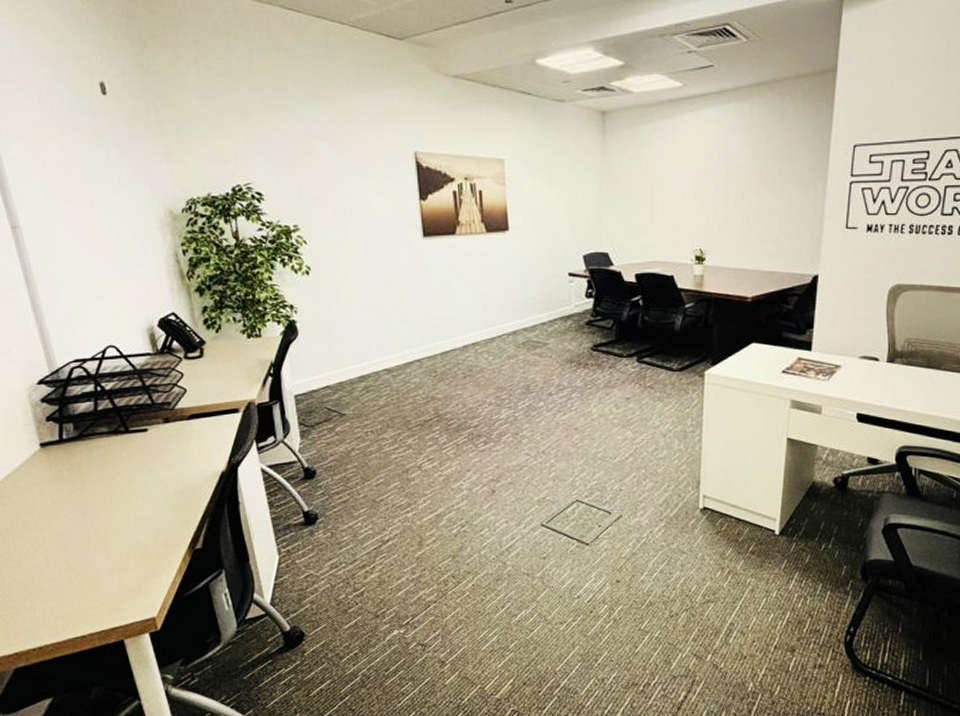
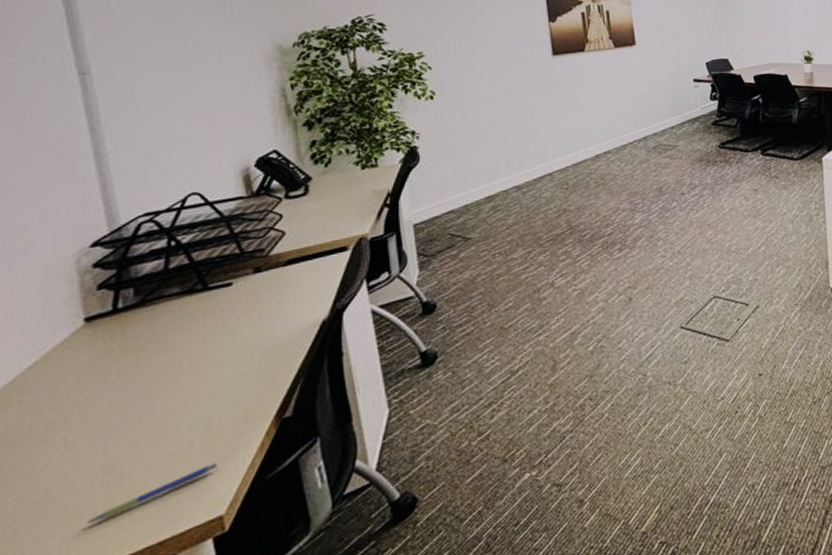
pen: none [58,576,148,604] -> present [85,463,218,524]

